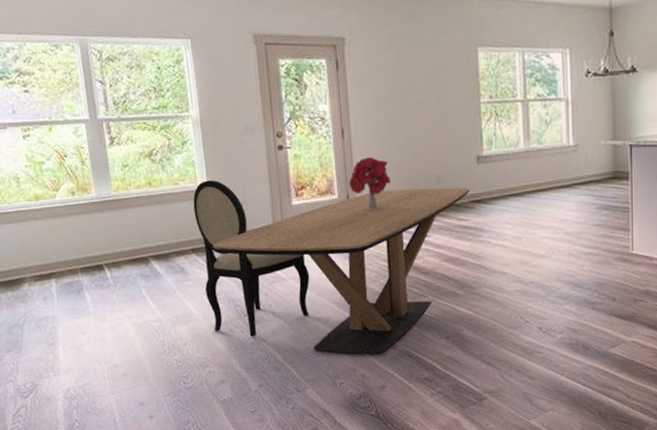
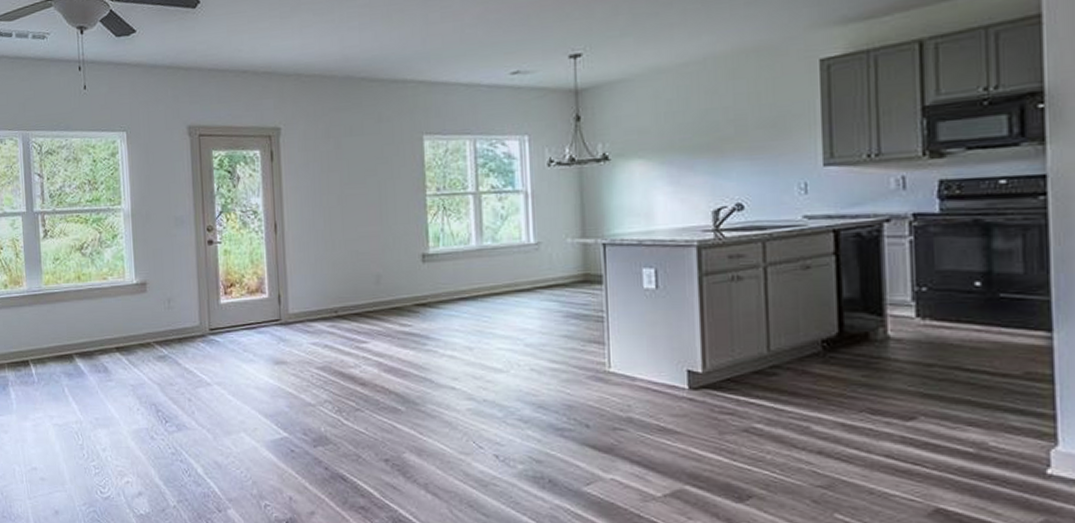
dining chair: present [193,180,310,337] -> none [120,275,236,446]
dining table: present [212,187,470,355] -> none [137,288,414,475]
bouquet: present [348,157,392,209] -> none [280,254,327,310]

